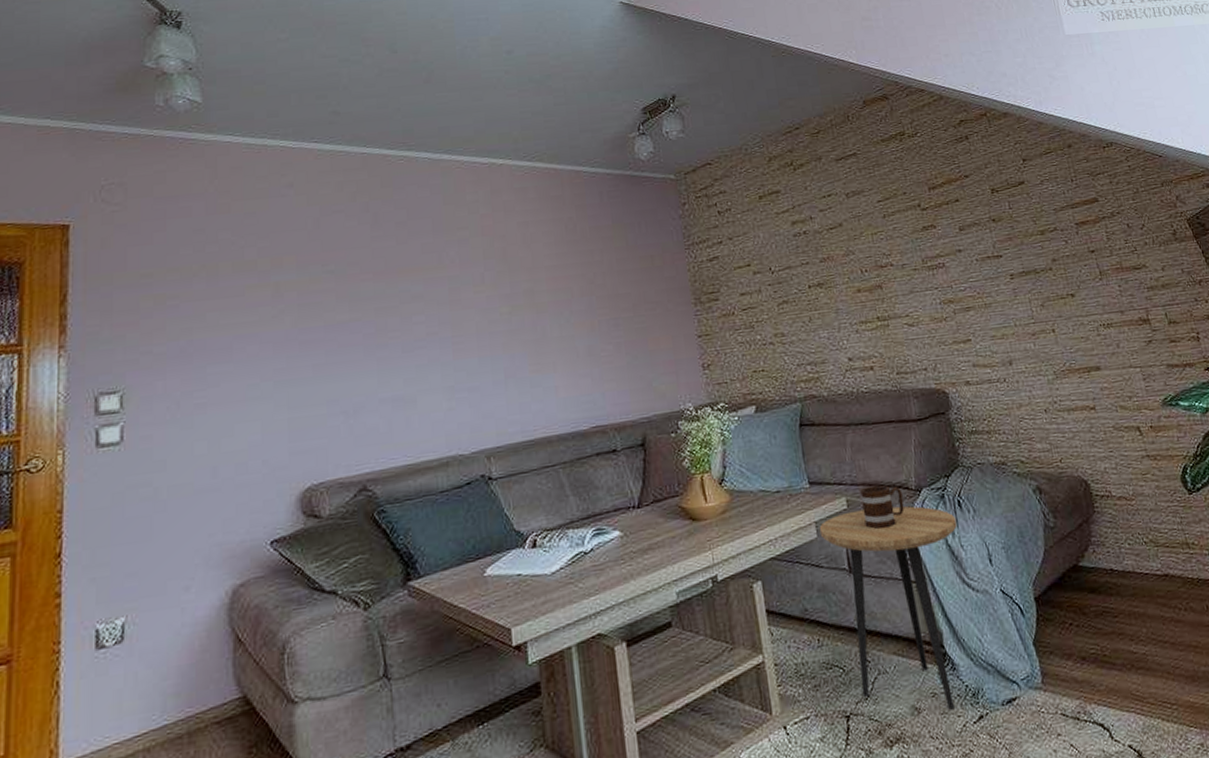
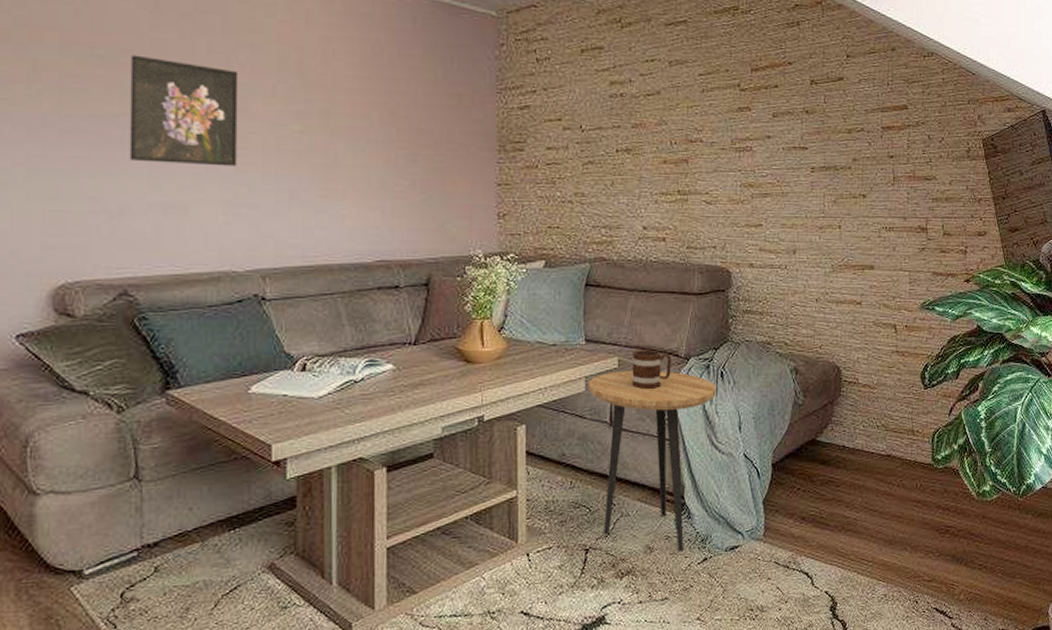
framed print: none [356,265,455,362] -> present [129,54,239,167]

